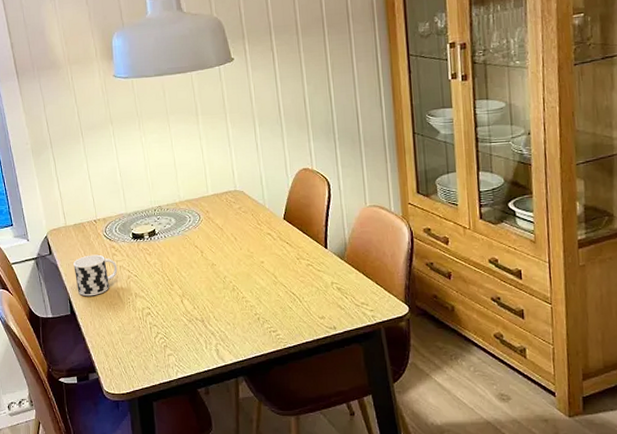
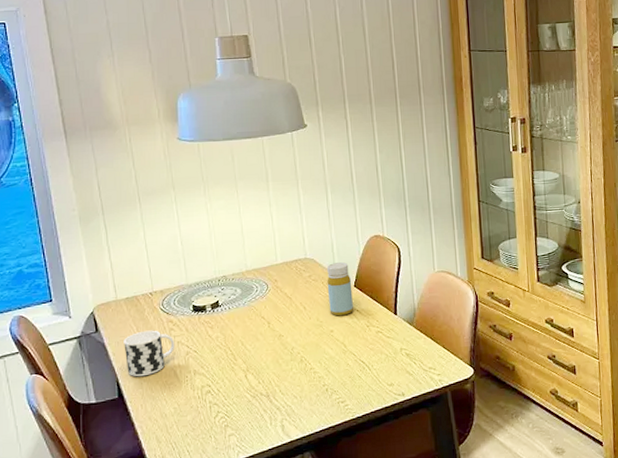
bottle: none [256,195,283,248] -> present [327,262,353,317]

